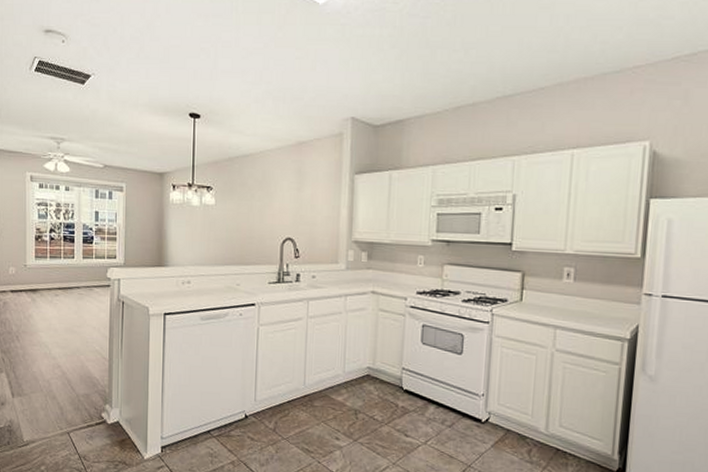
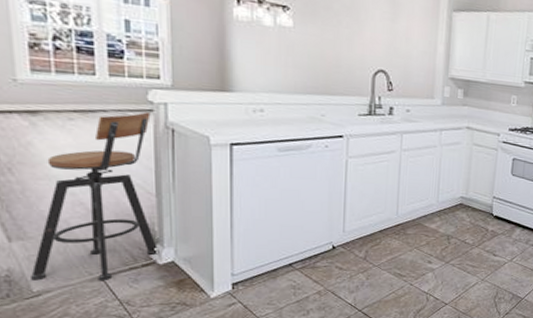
bar stool: none [24,287,109,436] -> present [31,112,159,281]

